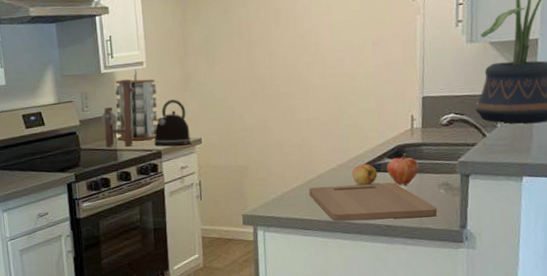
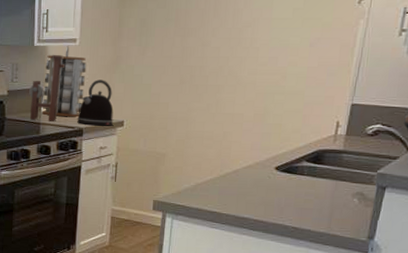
cutting board: present [309,182,438,222] -> none [222,182,348,225]
fruit: present [352,163,377,186] -> none [267,164,293,186]
fruit: present [386,153,419,185] -> none [303,159,337,190]

